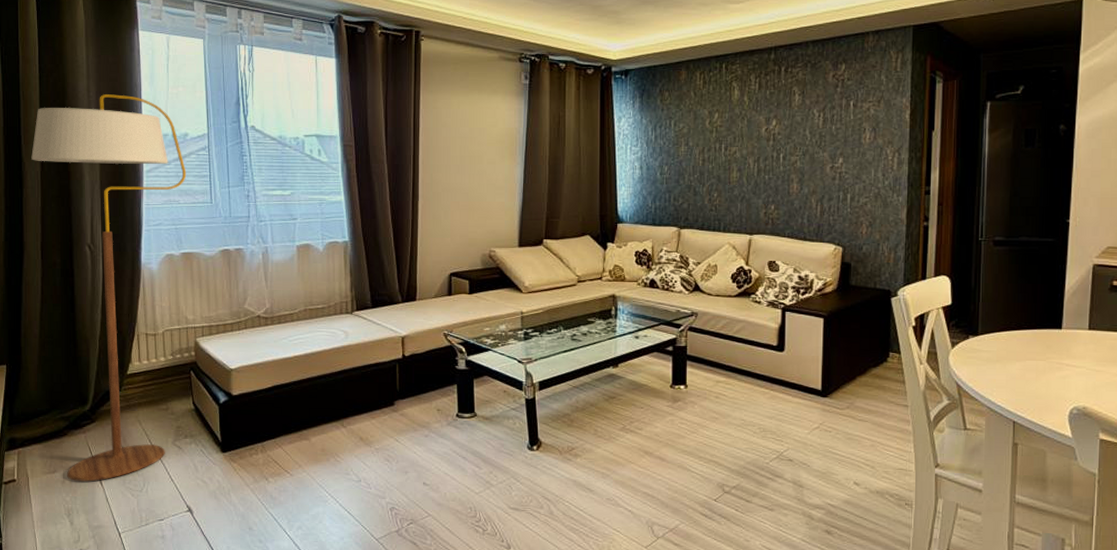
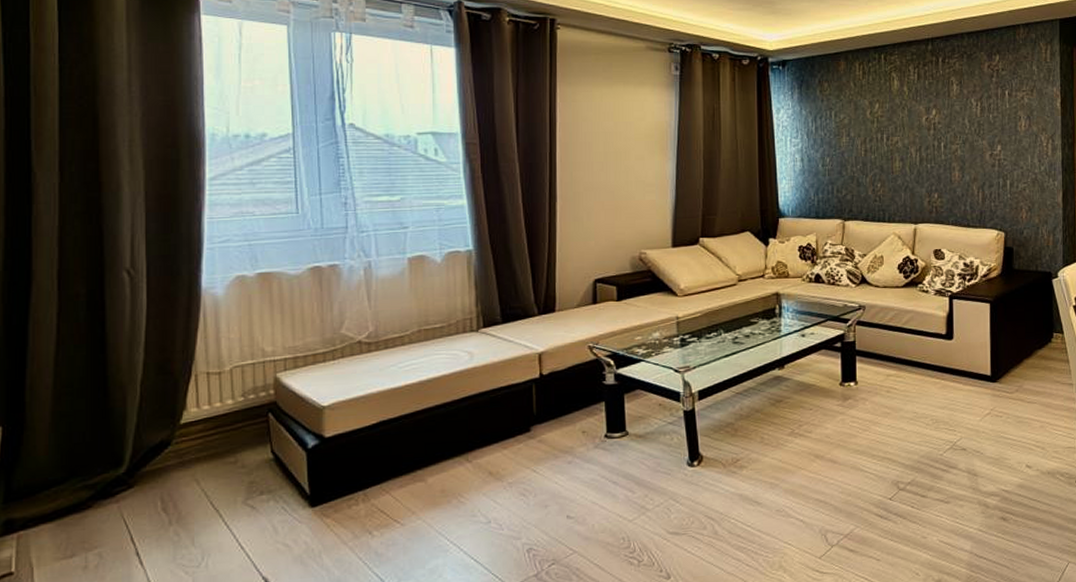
floor lamp: present [31,94,187,482] -> none [45,89,265,565]

